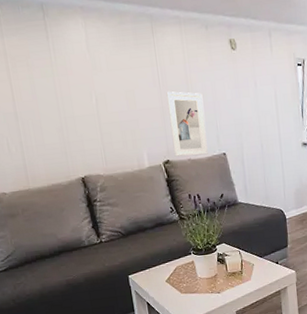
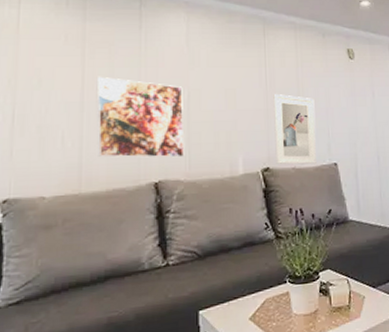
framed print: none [22,88,101,159] -> present [96,76,185,158]

